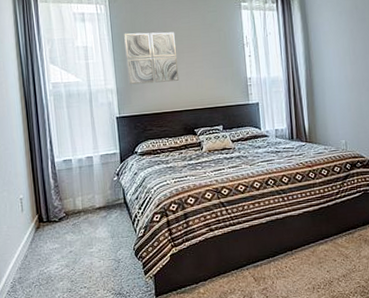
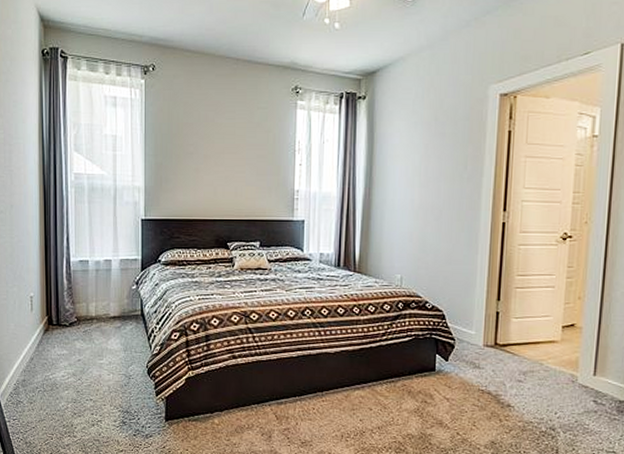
wall art: present [124,32,180,85] -> none [158,124,217,185]

